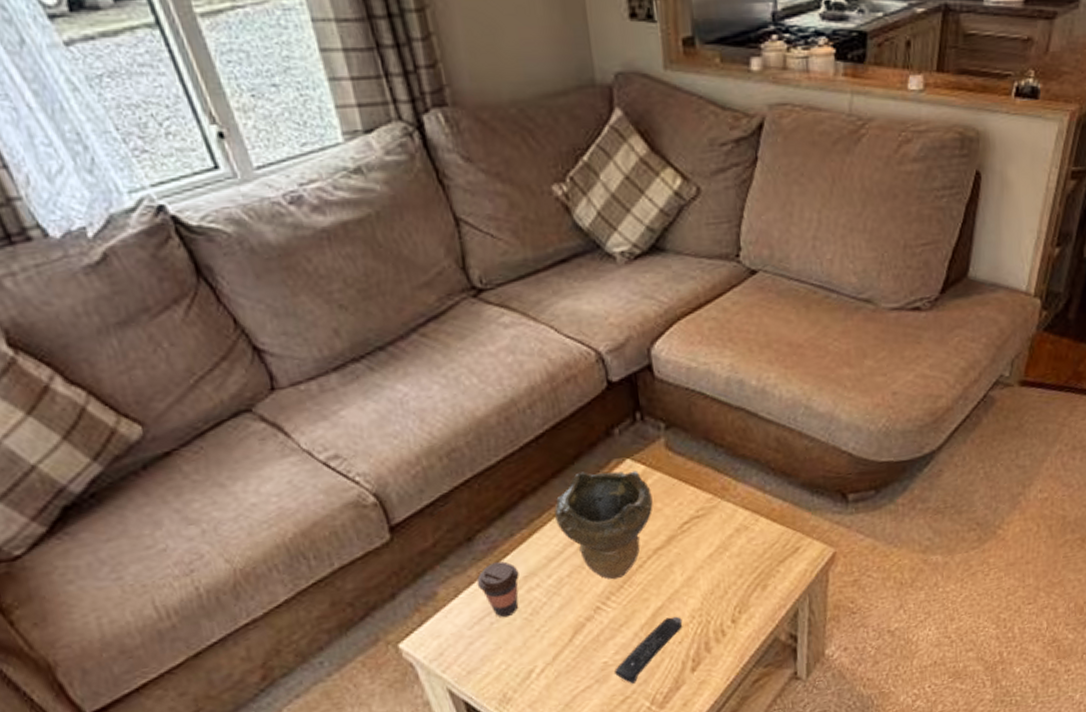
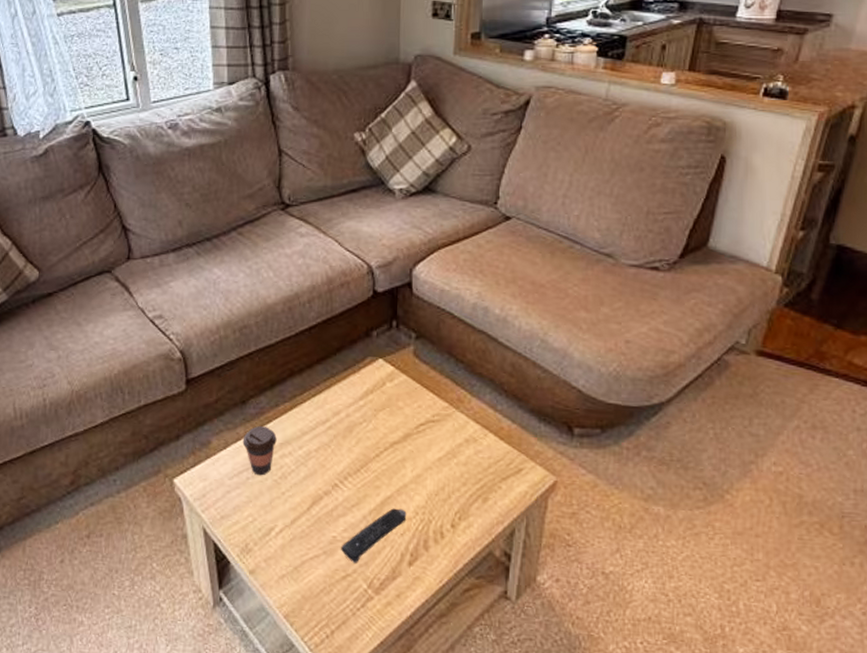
decorative bowl: present [554,471,653,580] -> none [314,363,396,463]

